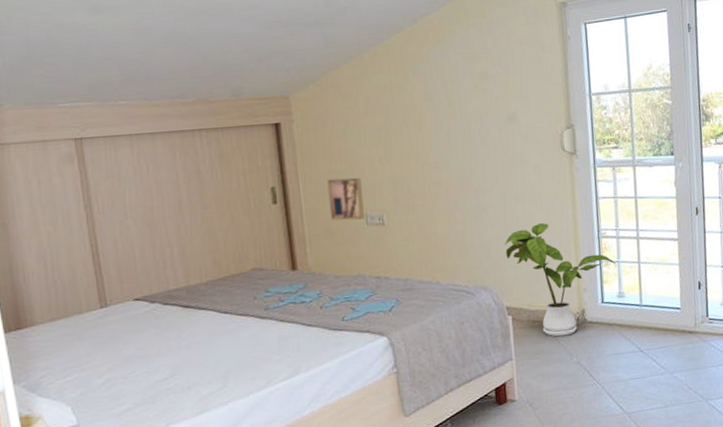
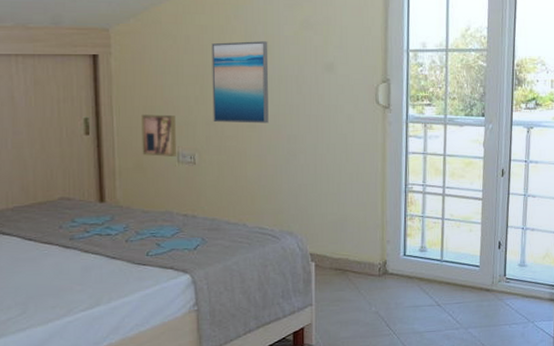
wall art: none [392,96,455,182] -> present [211,41,269,124]
house plant: present [505,222,616,337] -> none [314,173,421,286]

